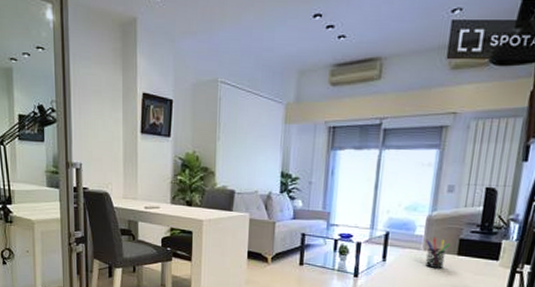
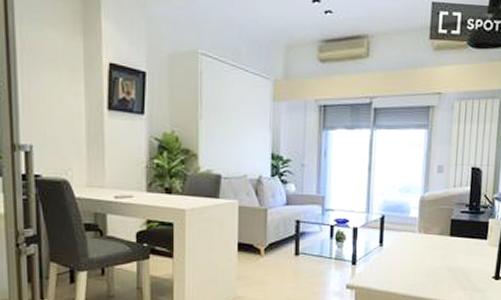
pen holder: present [425,238,451,268] -> none [419,220,443,250]

